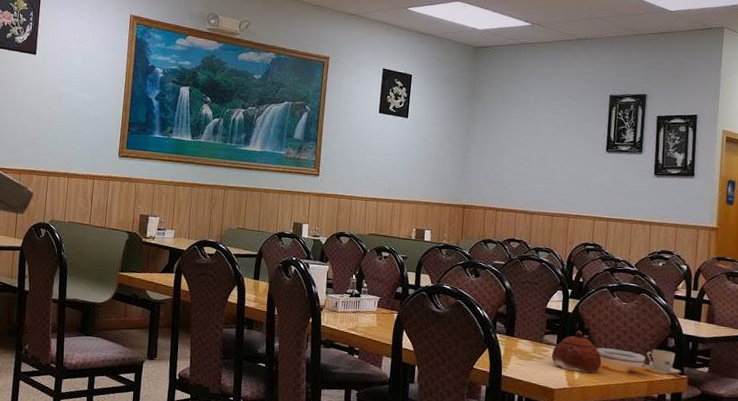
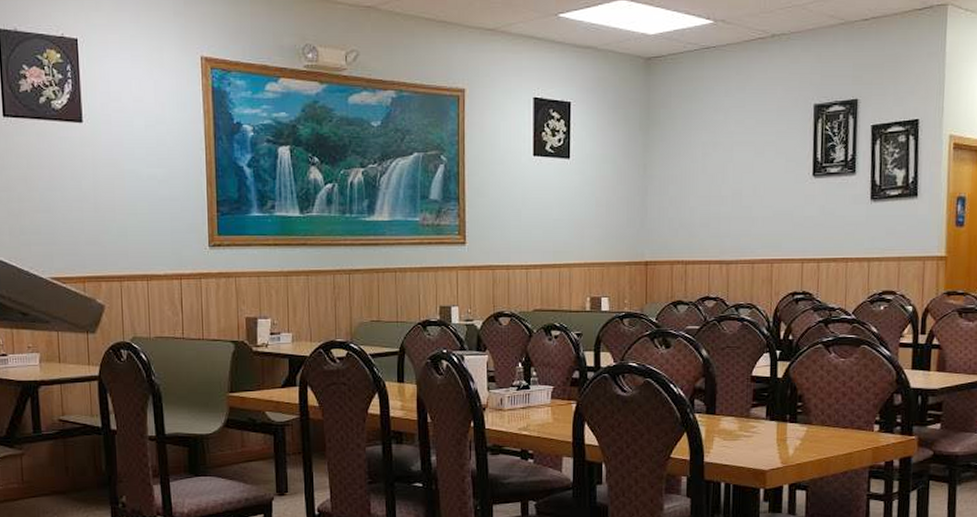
teapot: present [551,330,602,373] -> none [760,398,820,447]
bowl: present [596,347,646,372] -> none [811,415,869,440]
teacup: present [643,349,682,376] -> none [866,409,911,438]

